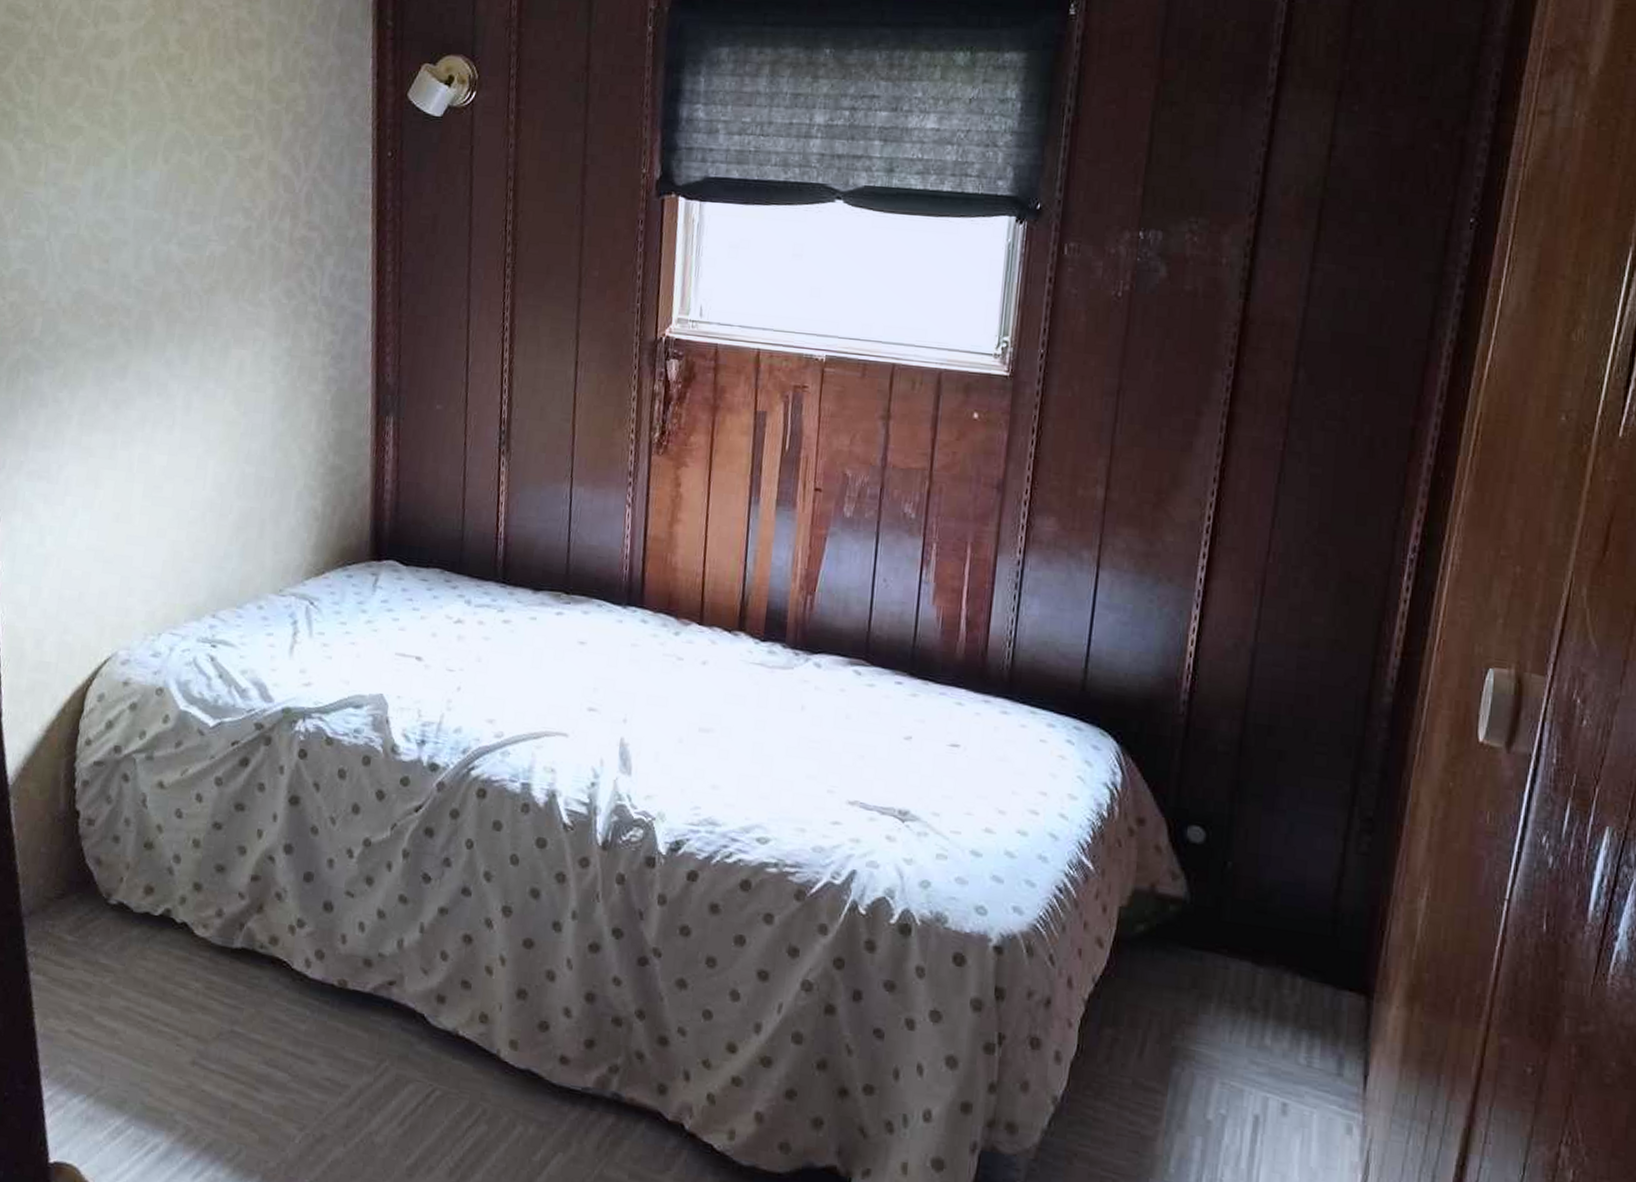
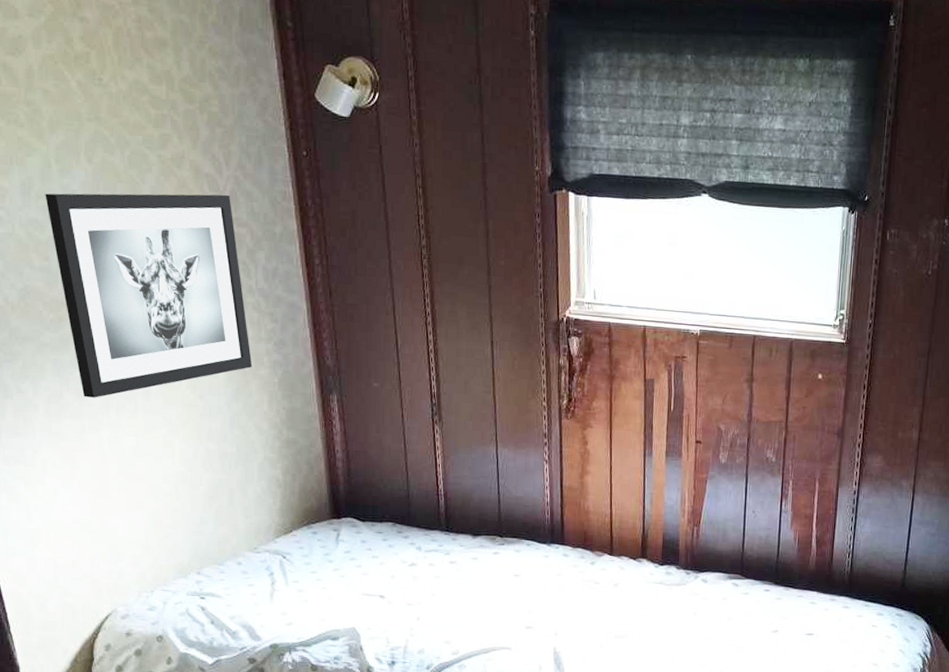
wall art: none [115,194,306,411] -> present [45,193,253,398]

